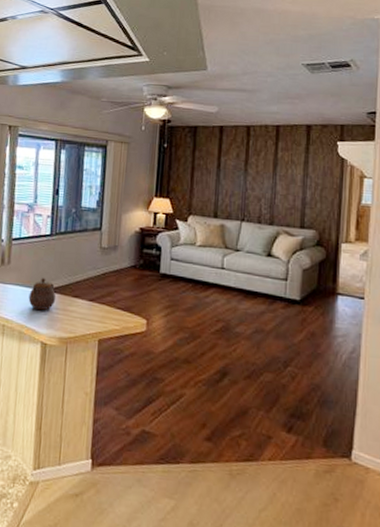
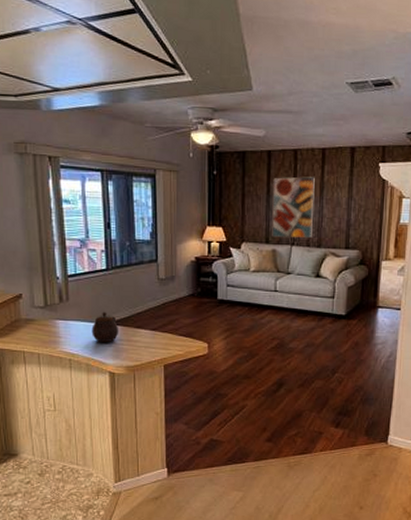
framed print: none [221,152,268,214] -> present [272,176,315,238]

